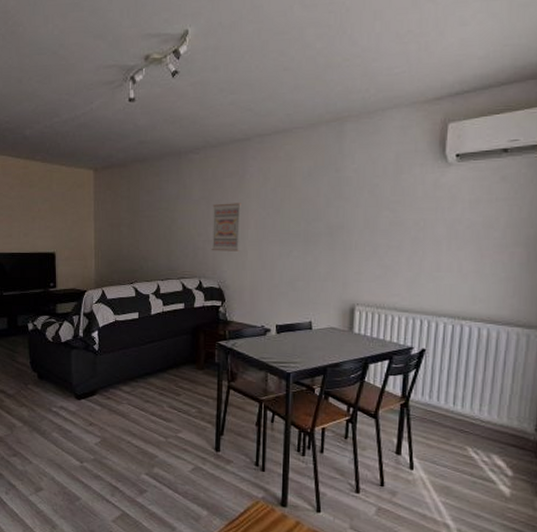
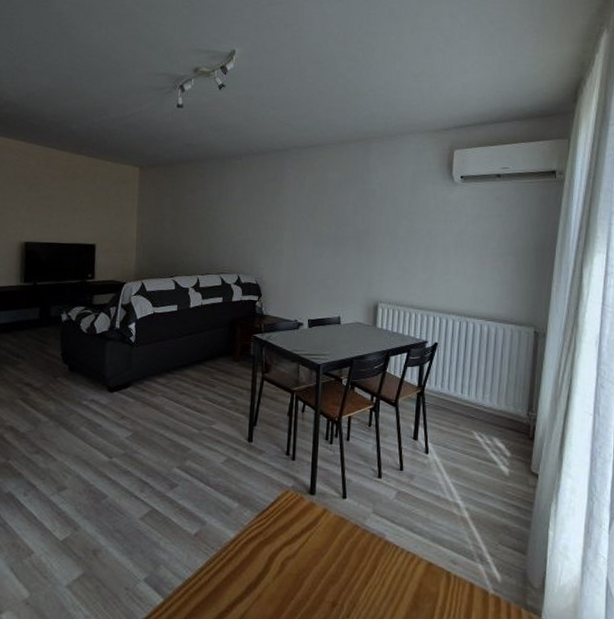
wall art: present [211,203,241,251] -> none [250,206,279,250]

